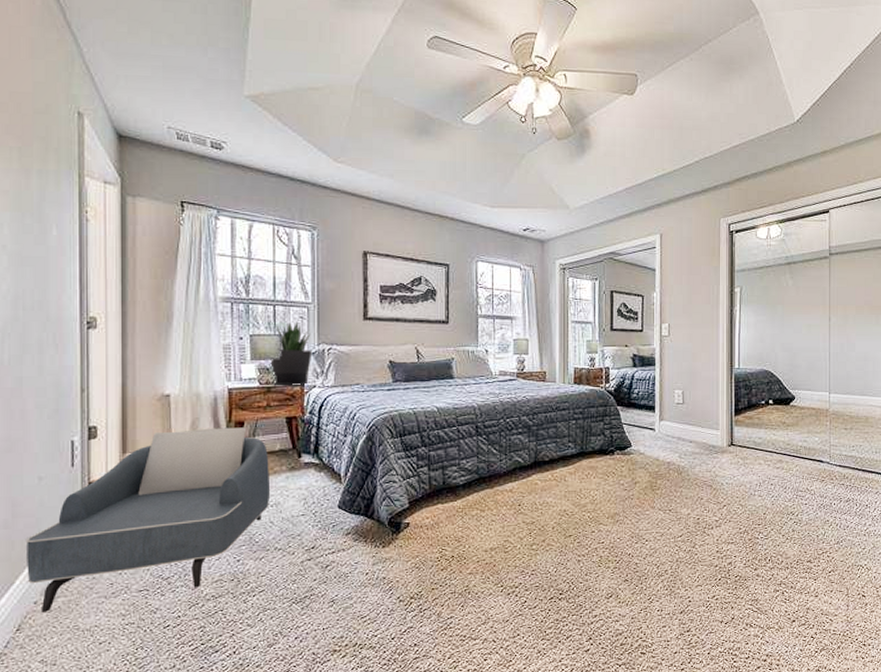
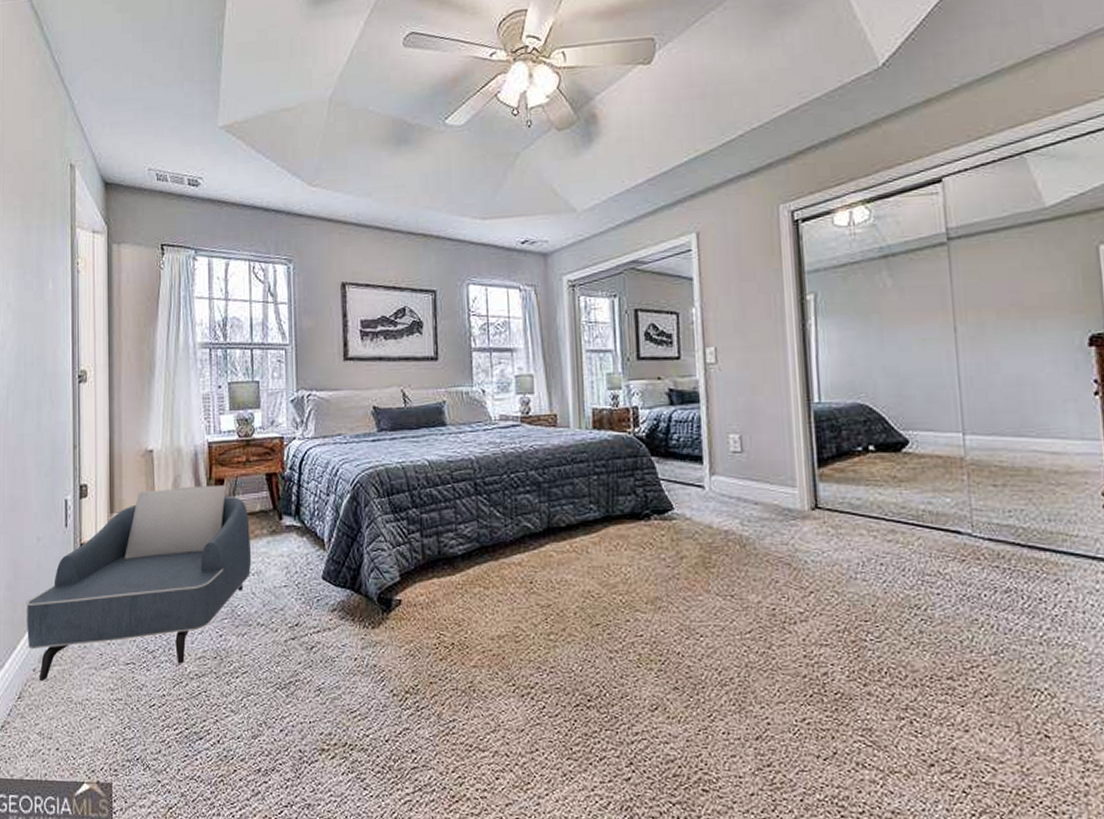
planter: present [270,322,313,385] -> none [249,367,291,438]

